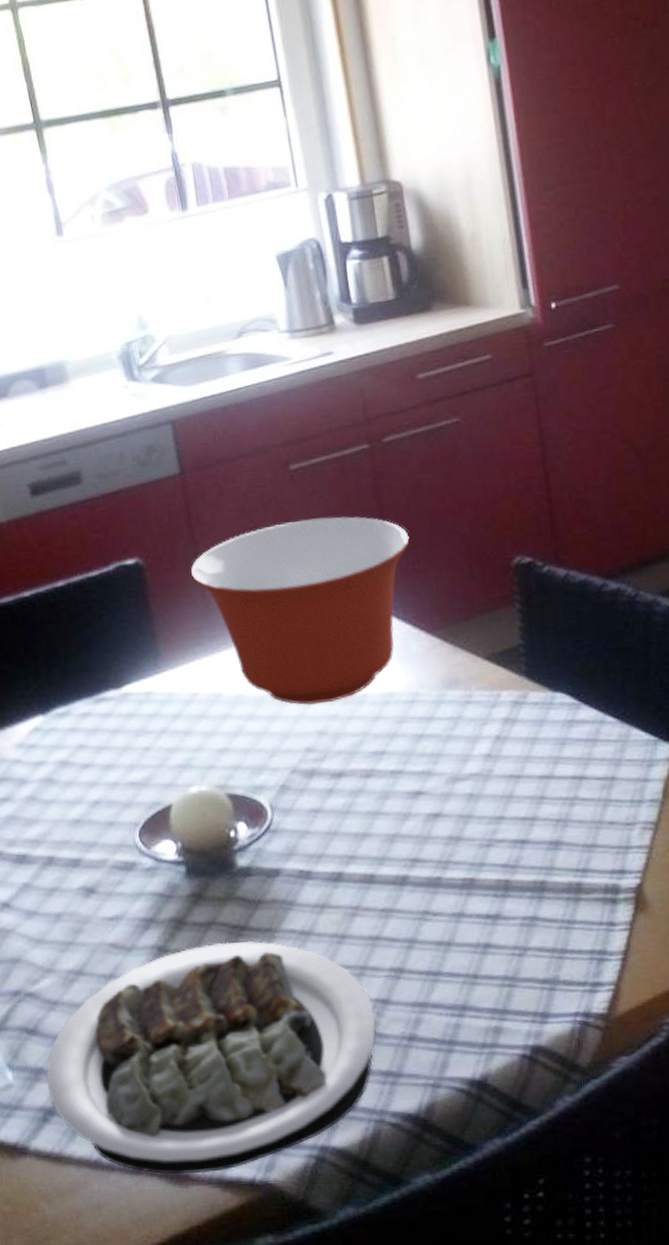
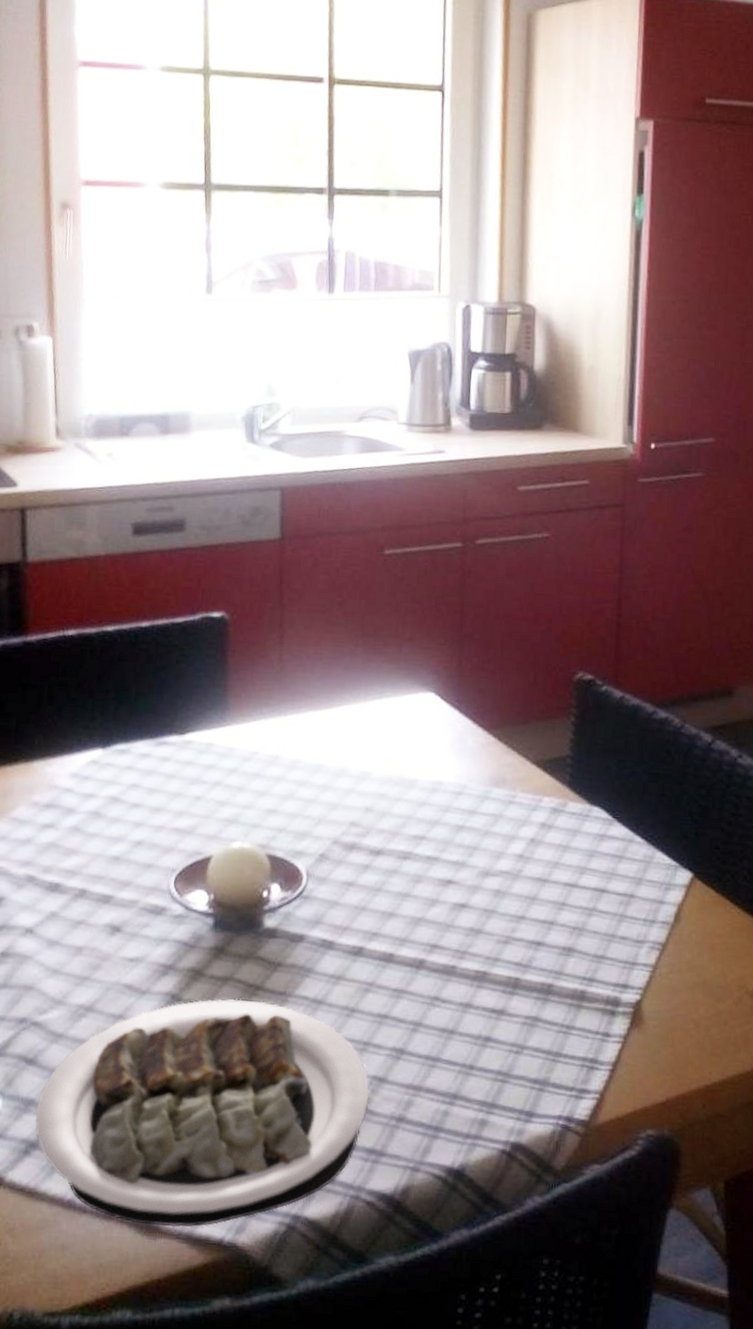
mixing bowl: present [190,516,410,705] -> none [272,603,484,781]

